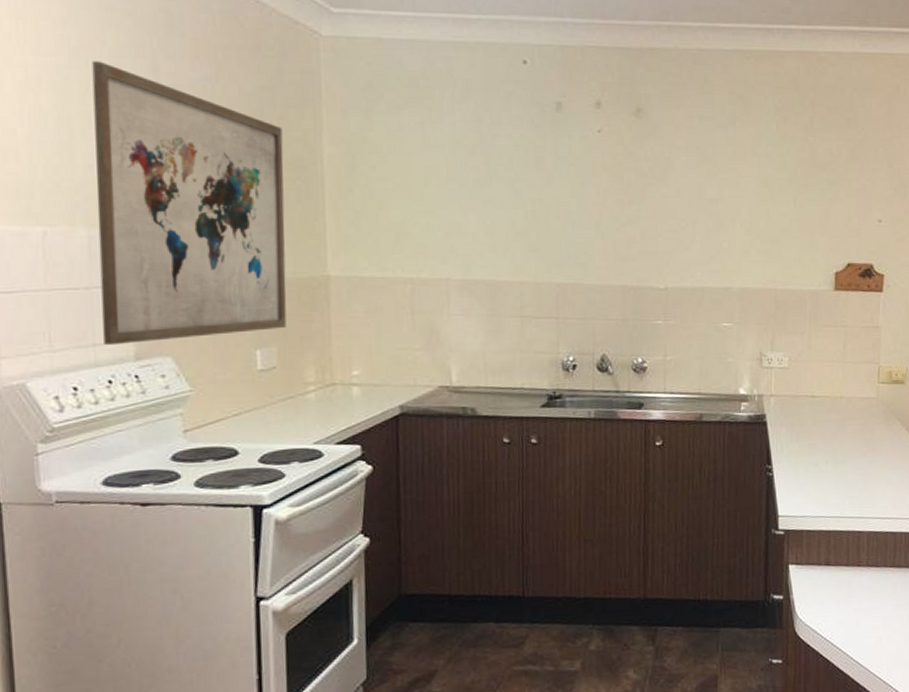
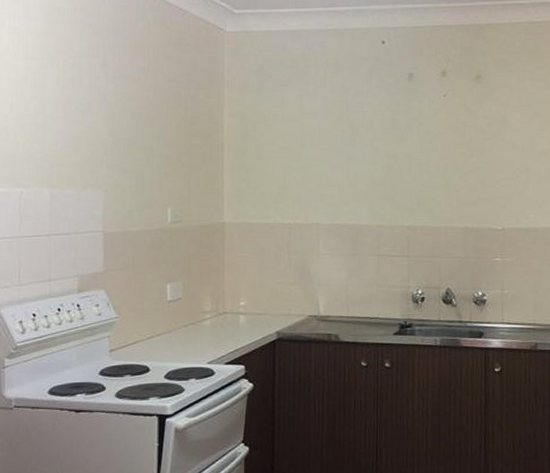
wall art: present [92,61,287,346] -> none [57,62,194,281]

